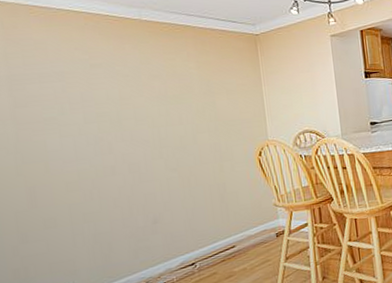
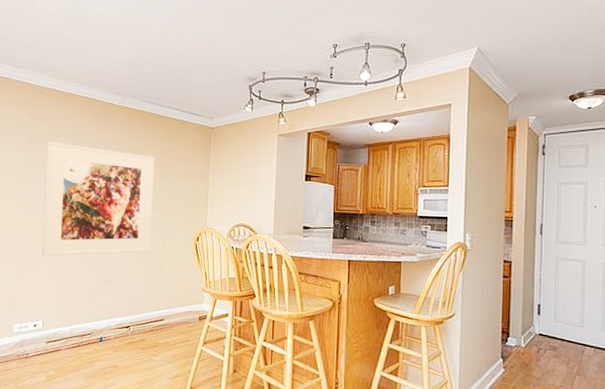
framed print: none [37,69,206,210] -> present [41,141,155,257]

